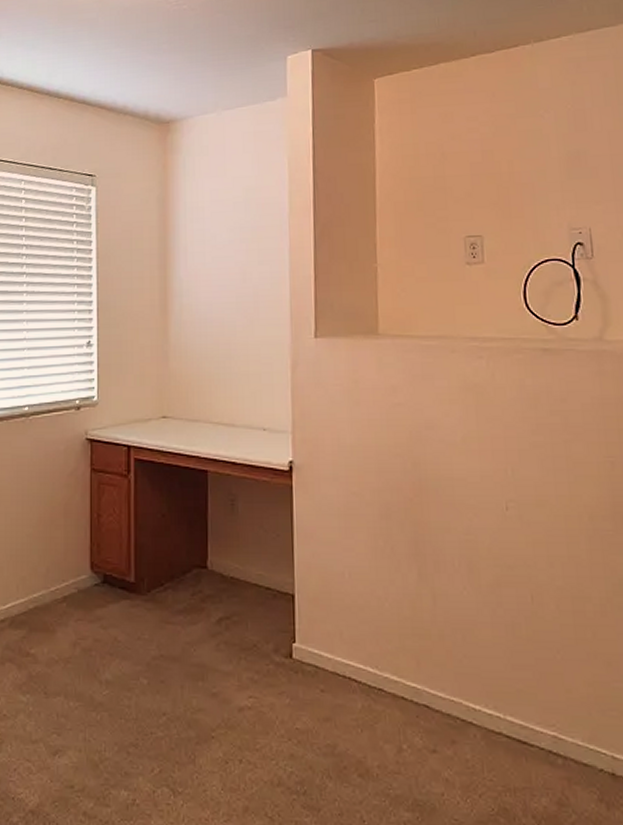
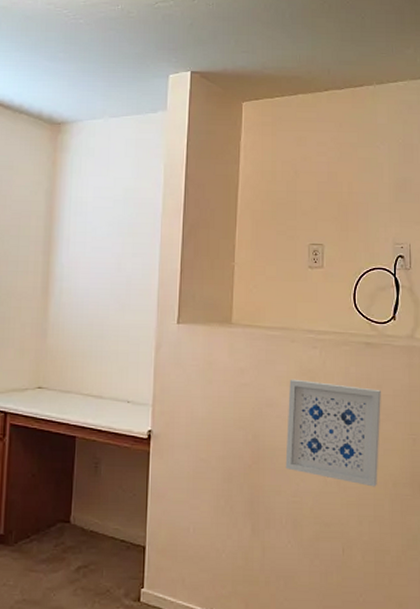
wall art: none [452,395,570,521] -> present [285,379,381,487]

